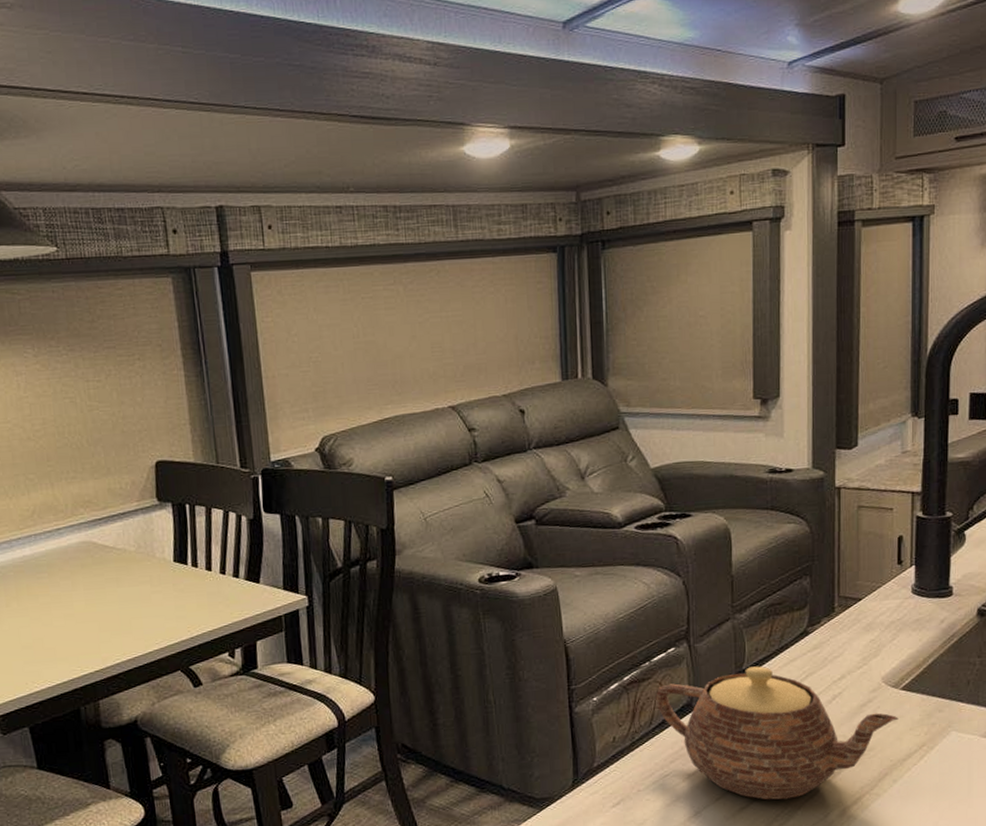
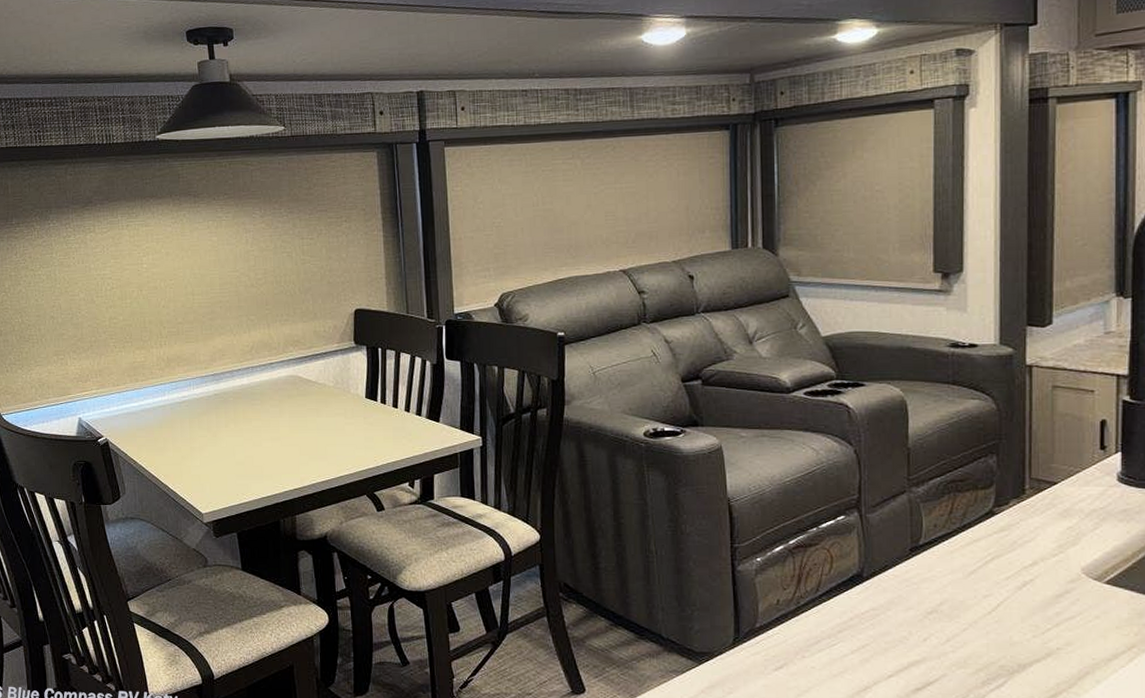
teapot: present [655,666,898,800] -> none [823,543,1102,686]

